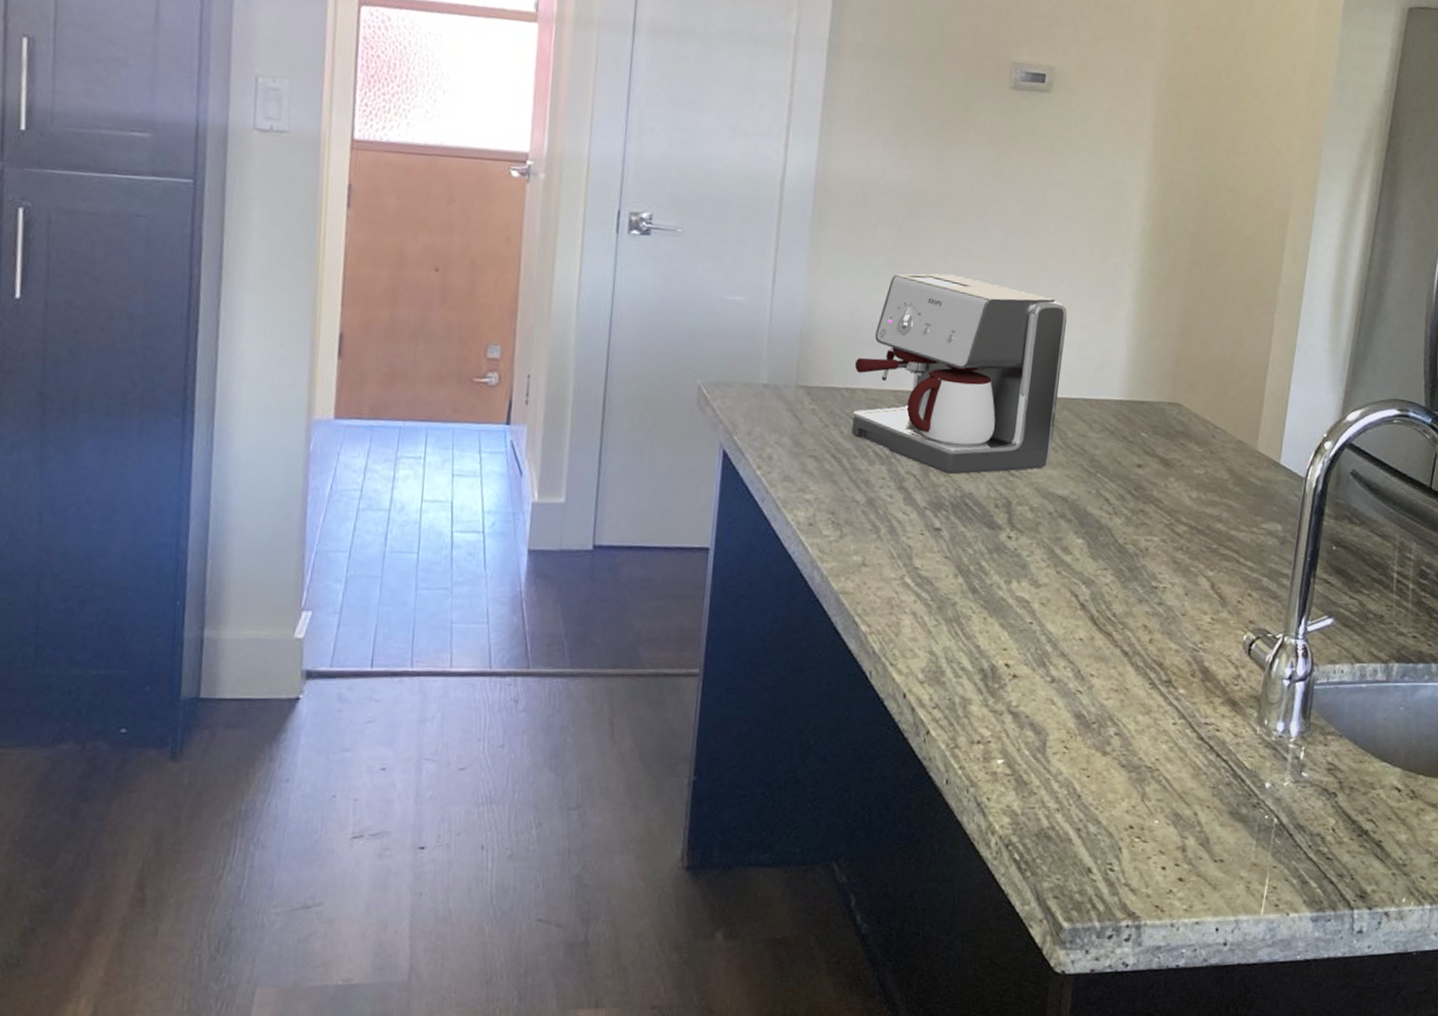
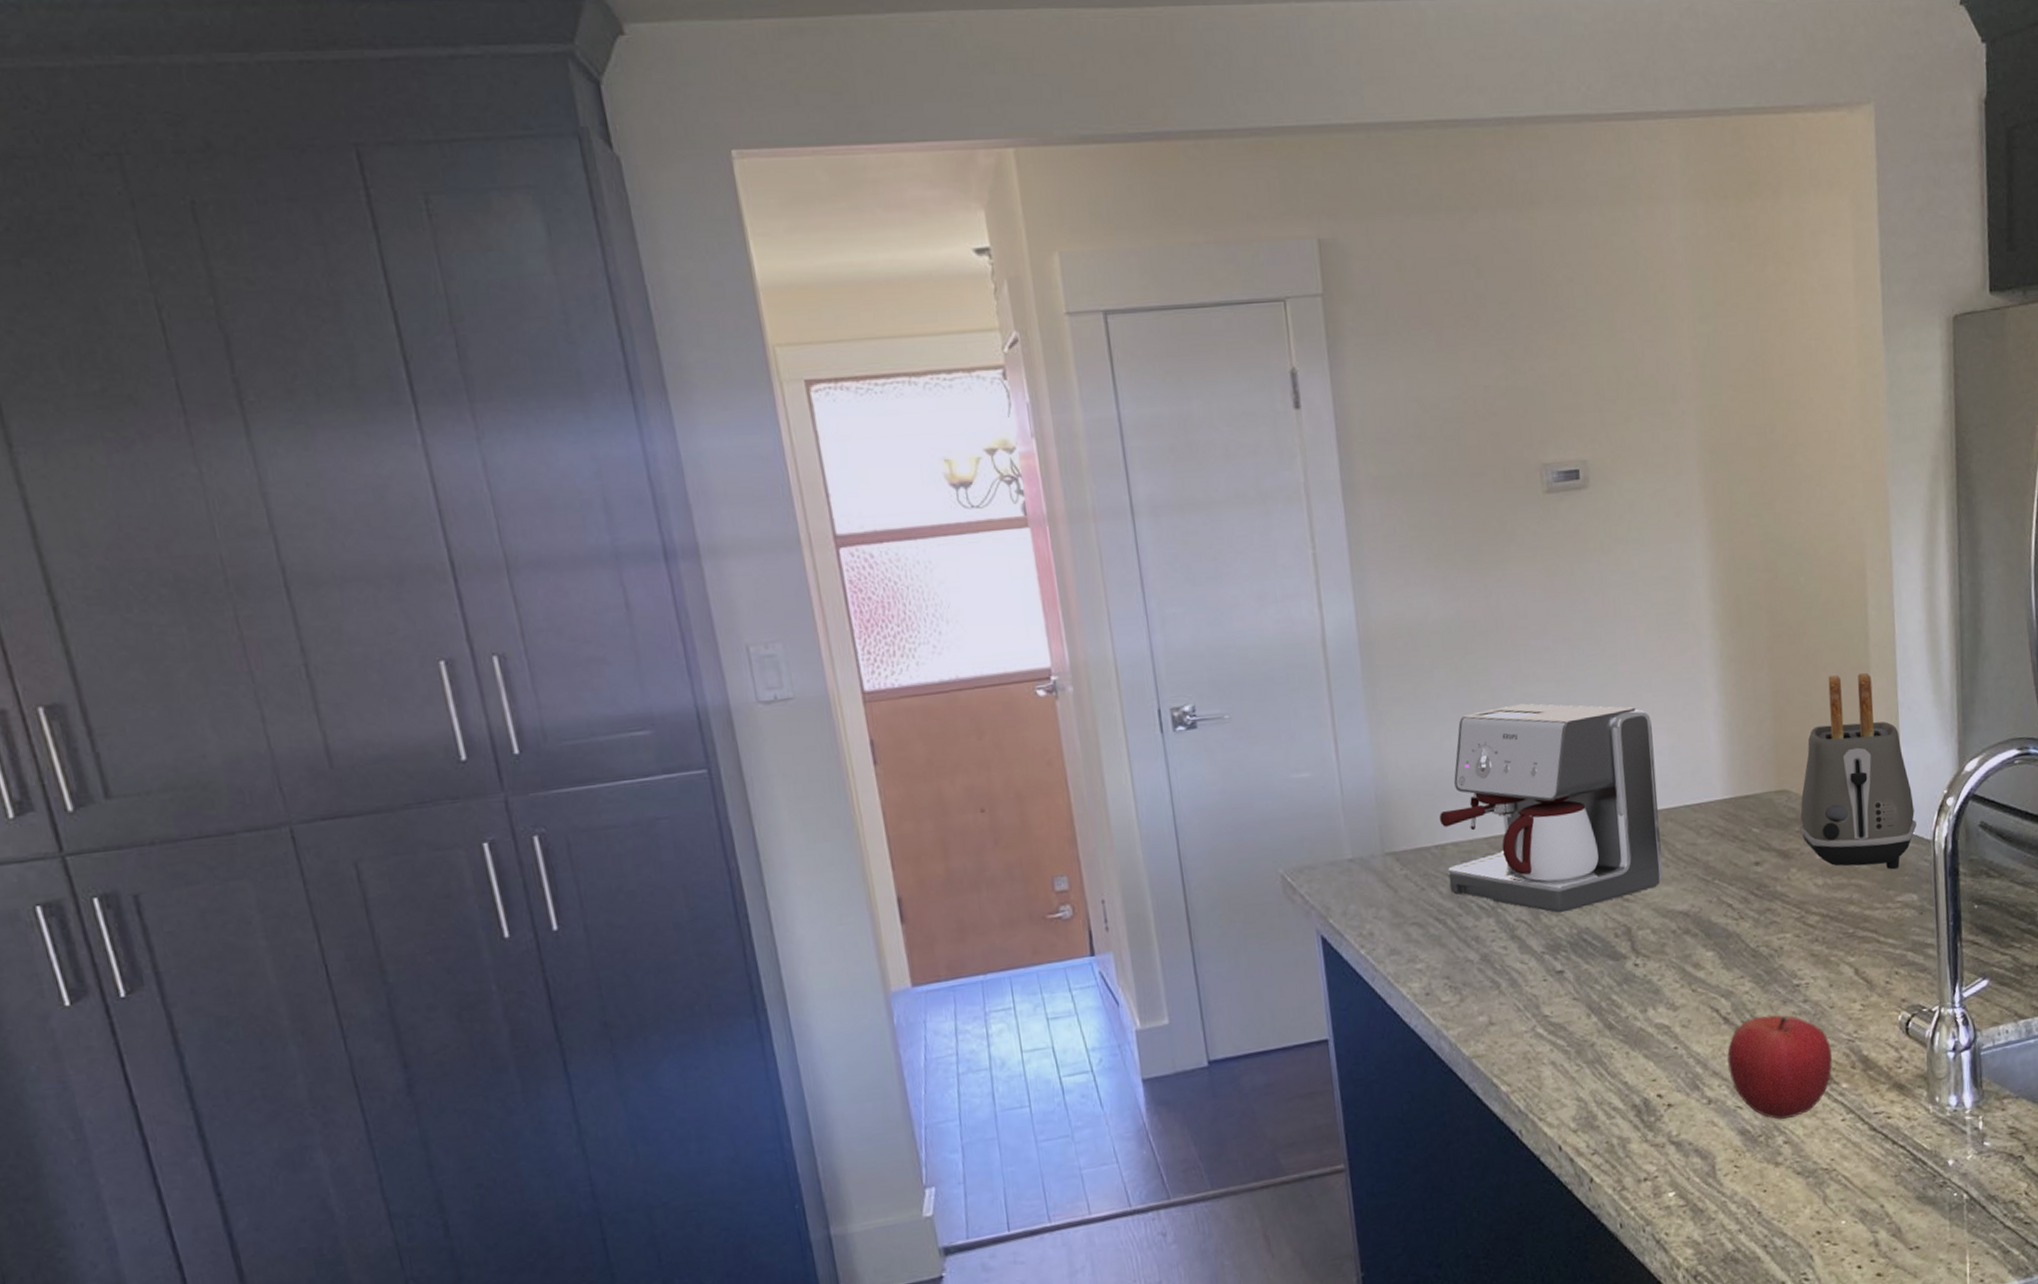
fruit: none [1076,610,1176,711] -> present [1727,1014,1832,1120]
toaster: none [1184,307,1294,498] -> present [1799,672,1917,870]

